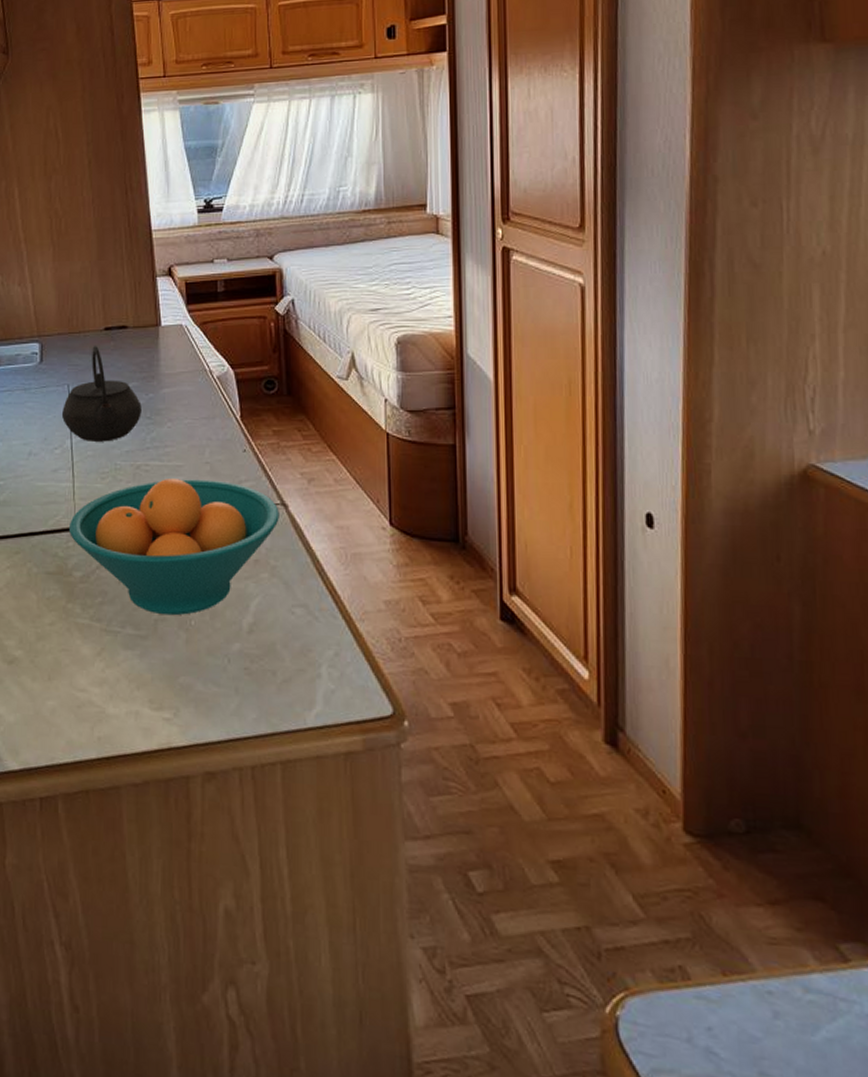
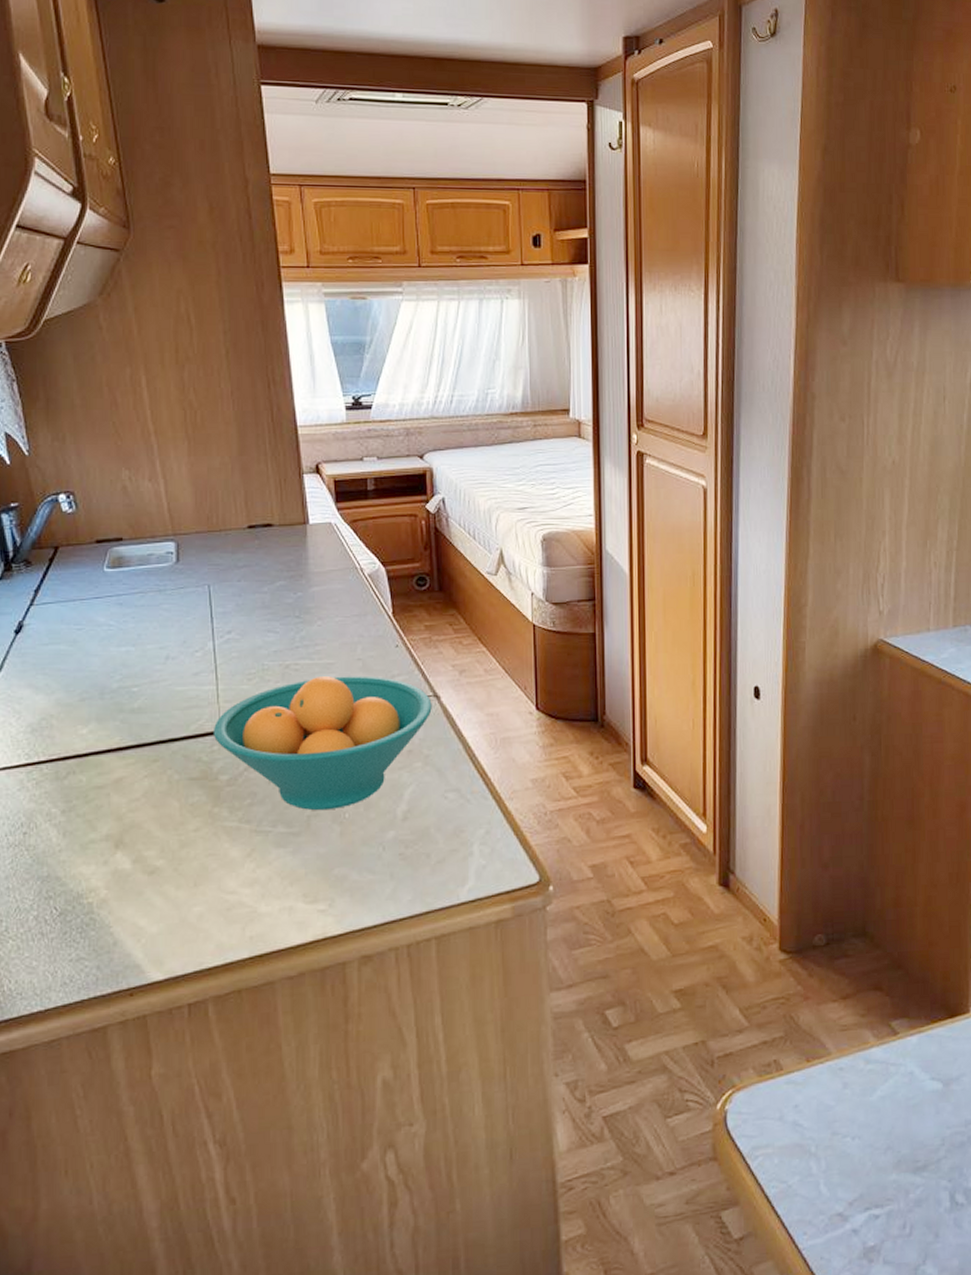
kettle: present [61,345,142,442] -> none [202,543,290,643]

